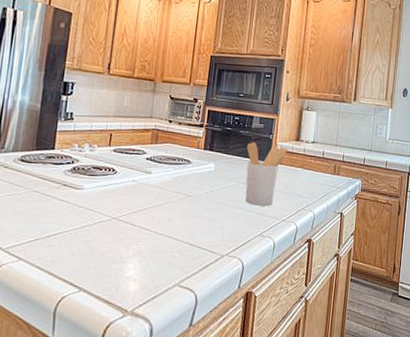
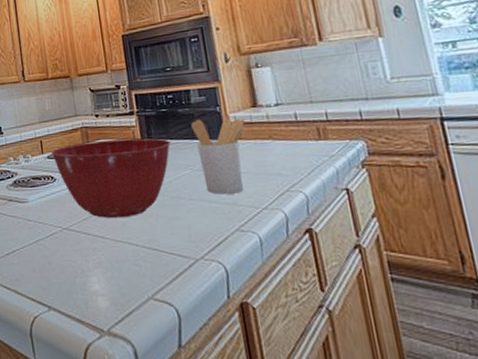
mixing bowl: none [118,143,228,215] -> present [51,138,172,219]

